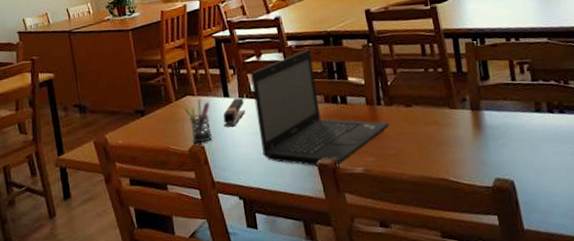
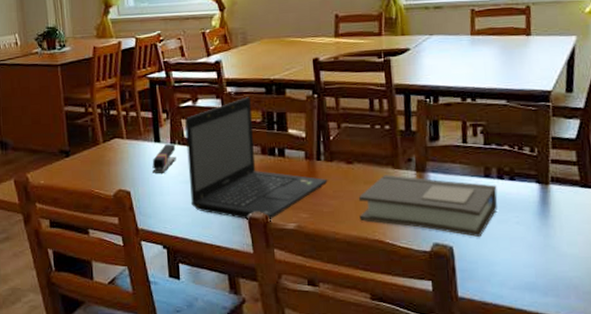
pen holder: present [184,98,213,143] -> none [111,142,140,188]
book: none [419,115,551,171] -> present [358,175,498,238]

